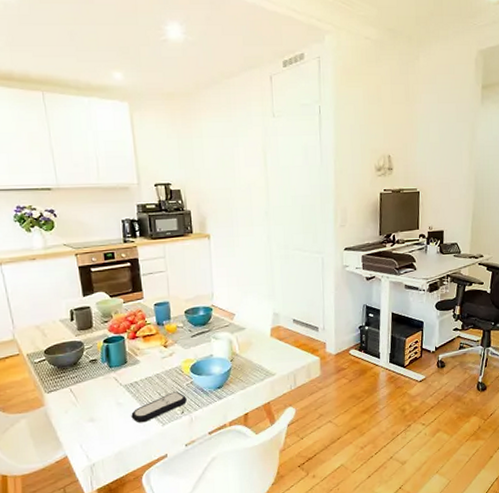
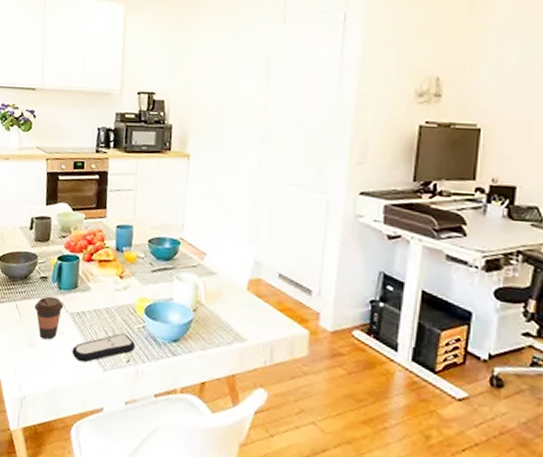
coffee cup: none [88,375,117,413] -> present [34,296,64,340]

